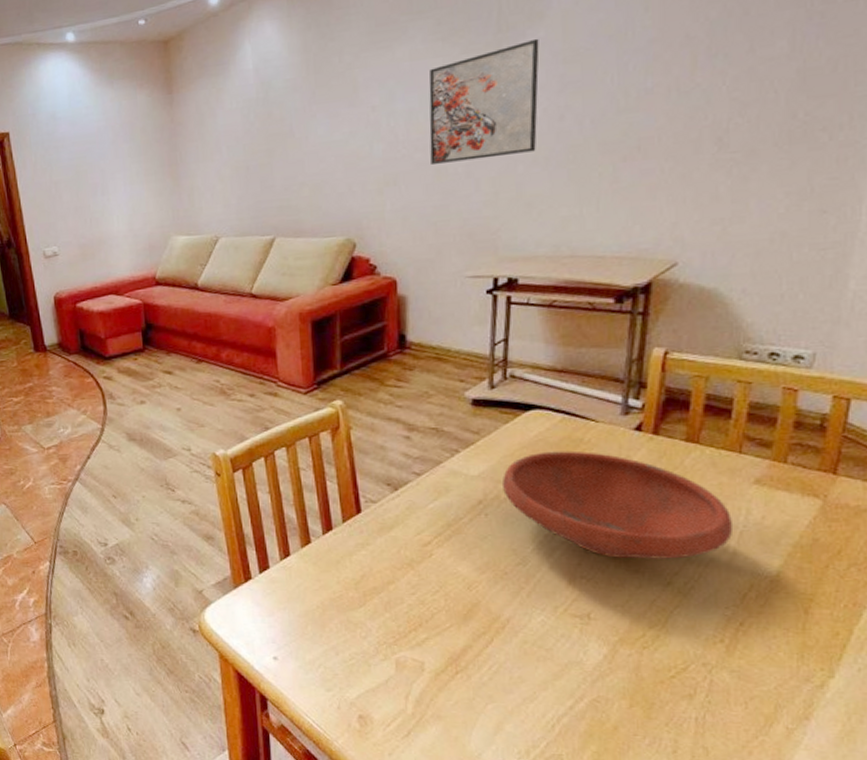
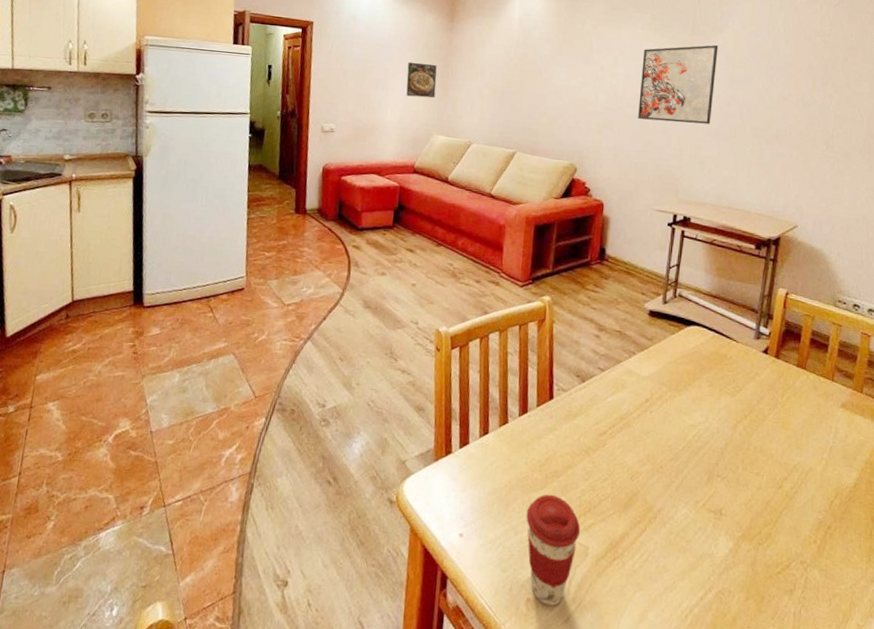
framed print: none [126,152,166,197] -> present [406,62,437,98]
coffee cup: none [346,611,413,721] -> present [526,494,581,606]
bowl: present [503,451,734,559] -> none [665,362,826,466]

